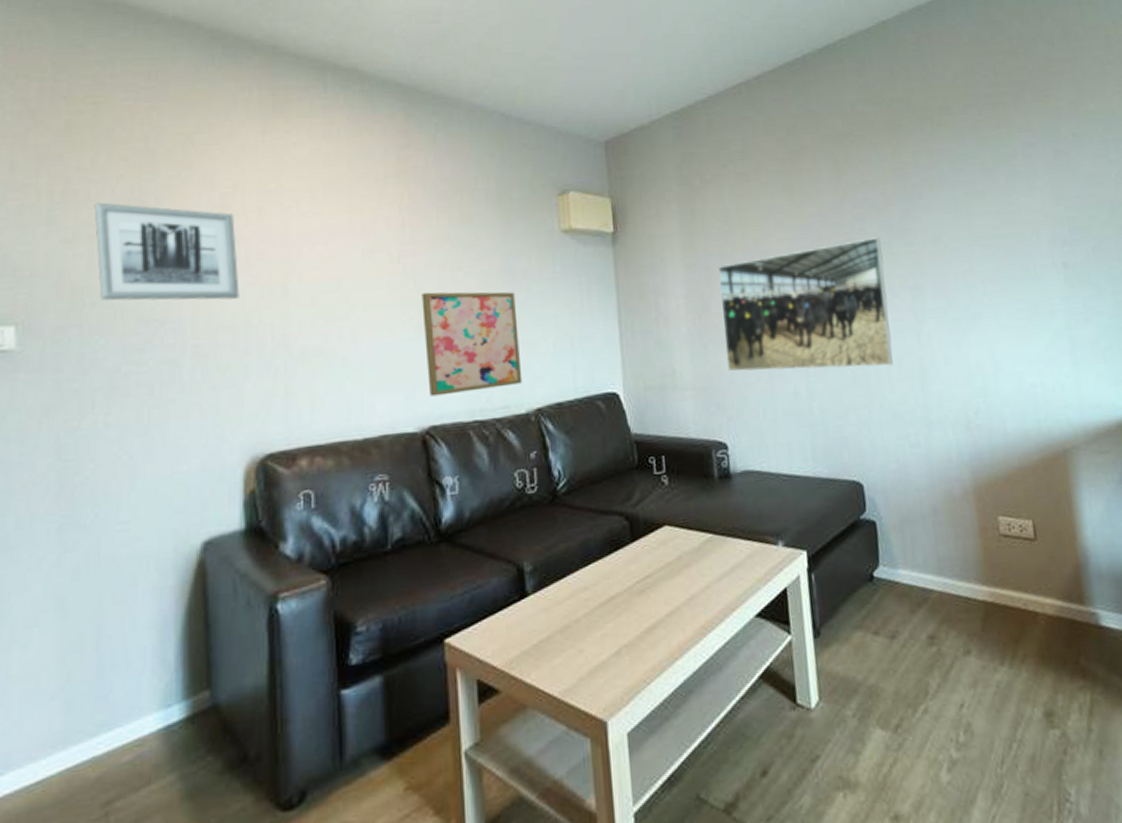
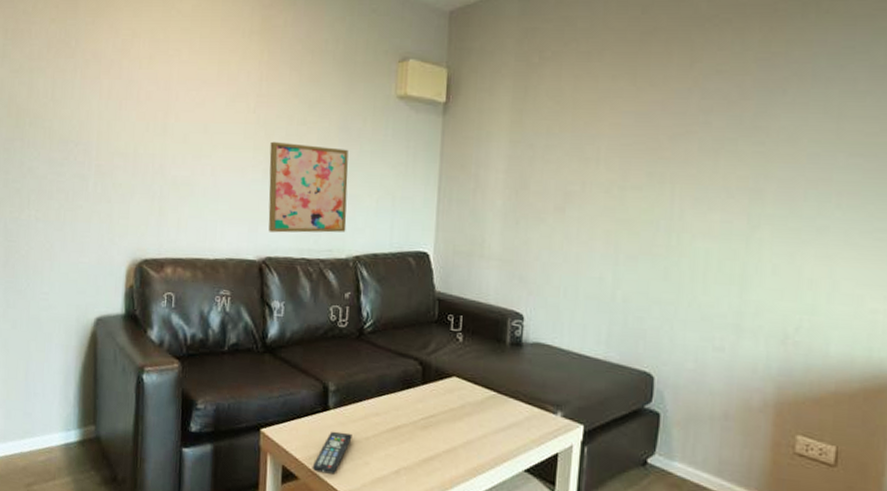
wall art: present [94,202,240,301] -> none [34,41,132,131]
remote control: none [515,618,560,678] -> present [312,431,352,474]
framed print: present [718,237,893,372] -> none [536,132,725,267]

